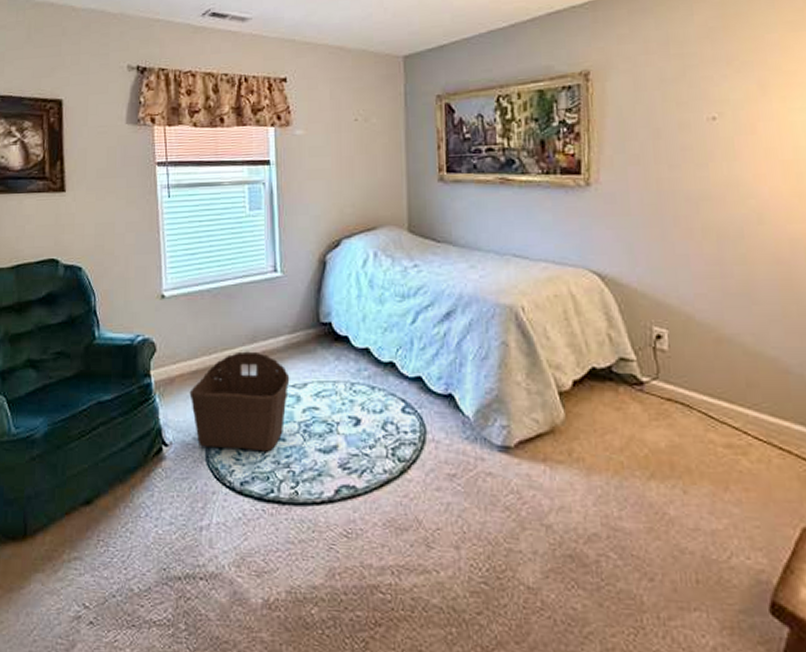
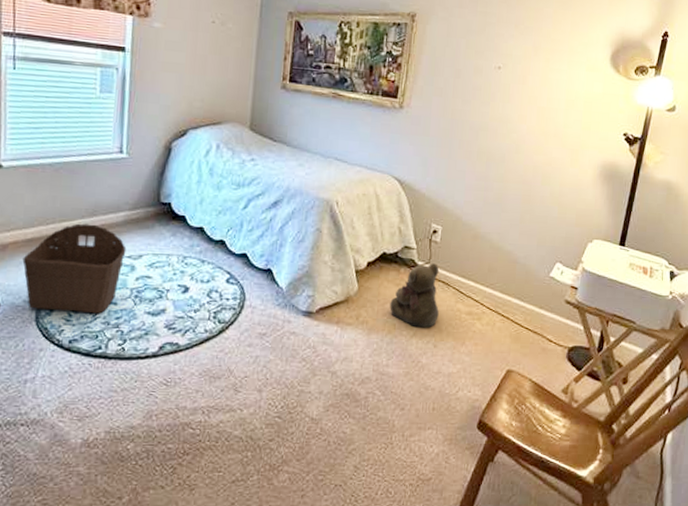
teddy bear: none [611,379,683,467] -> present [390,263,440,328]

